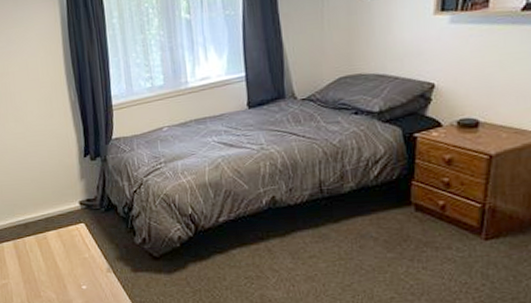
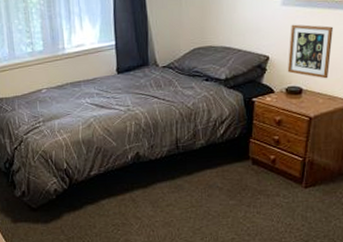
picture frame: none [458,44,520,109] -> present [287,24,334,79]

